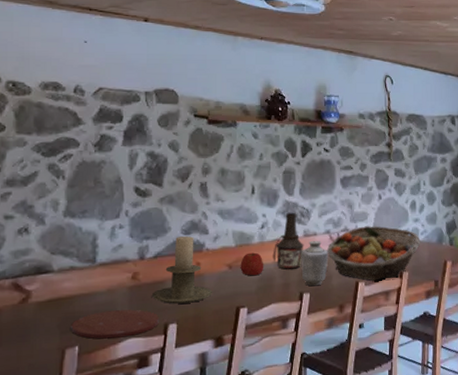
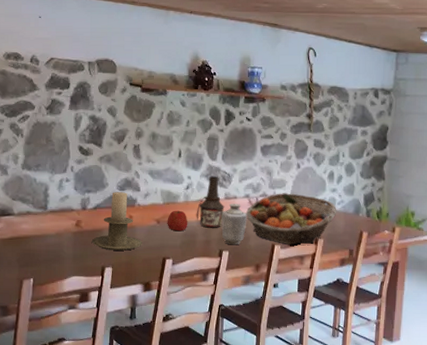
plate: present [71,309,159,339] -> none [27,251,97,275]

